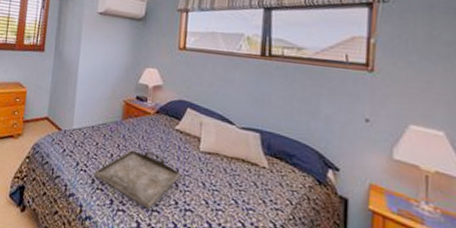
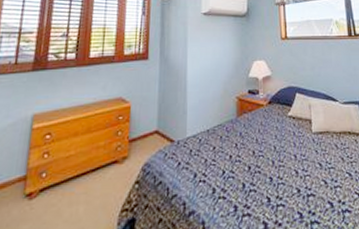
serving tray: present [95,150,181,209] -> none [215,144,299,205]

